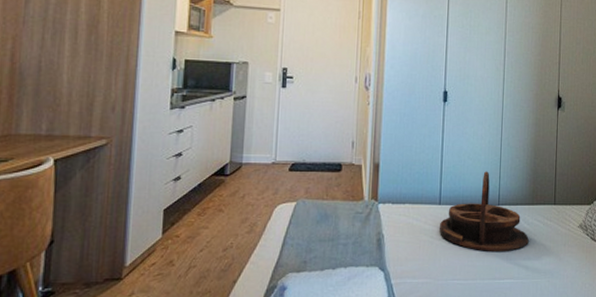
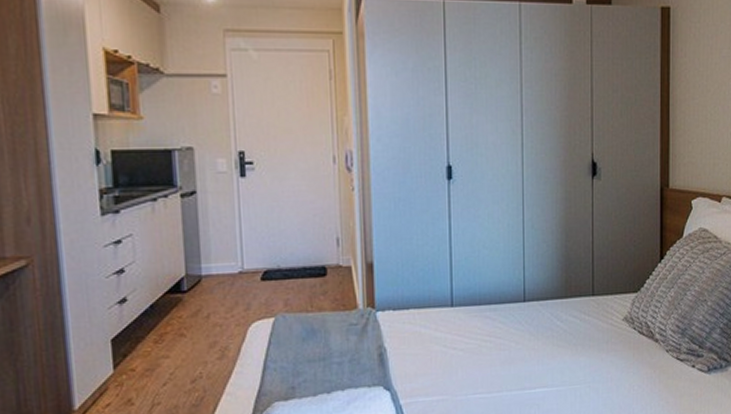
serving tray: present [439,171,529,251] -> none [452,261,563,358]

